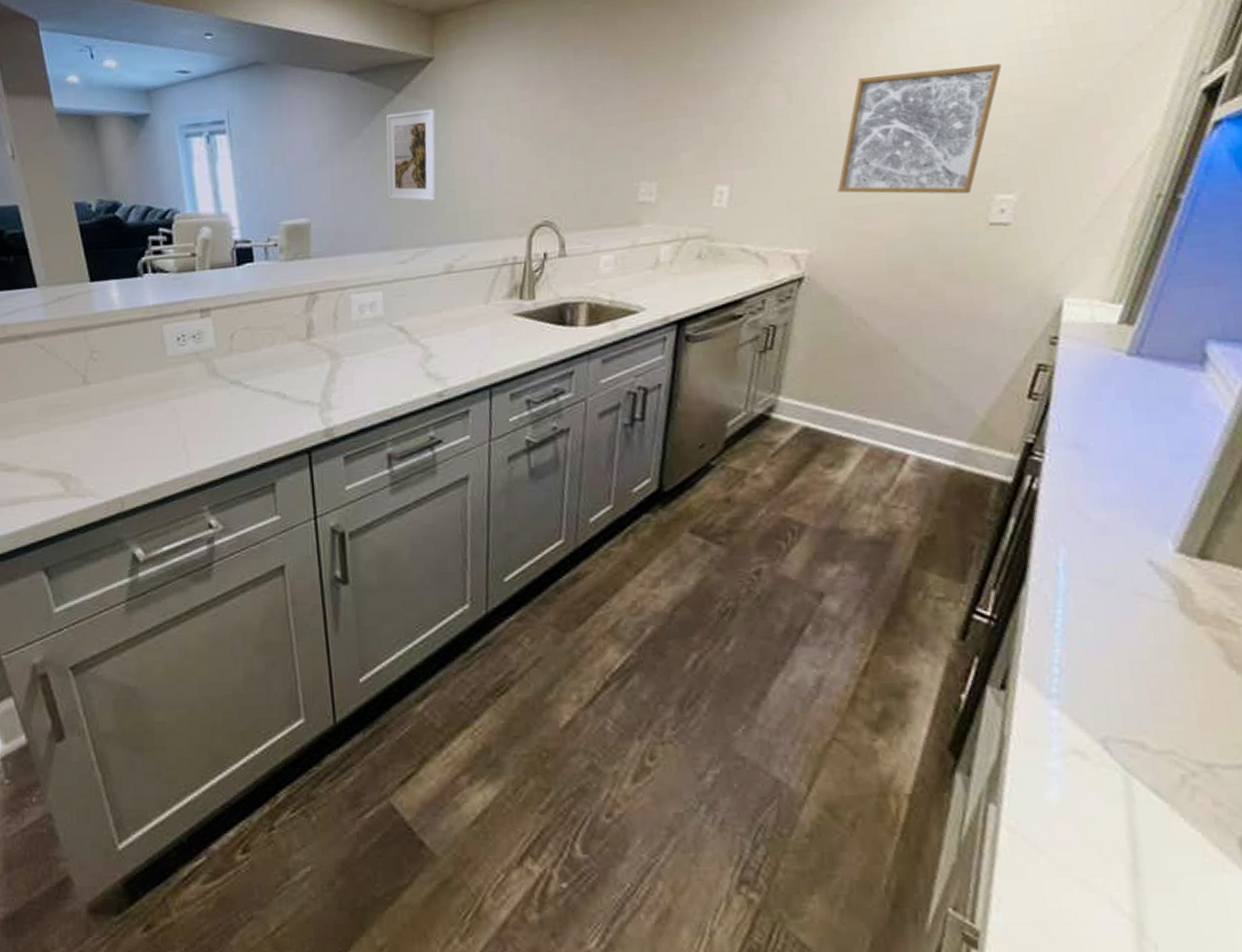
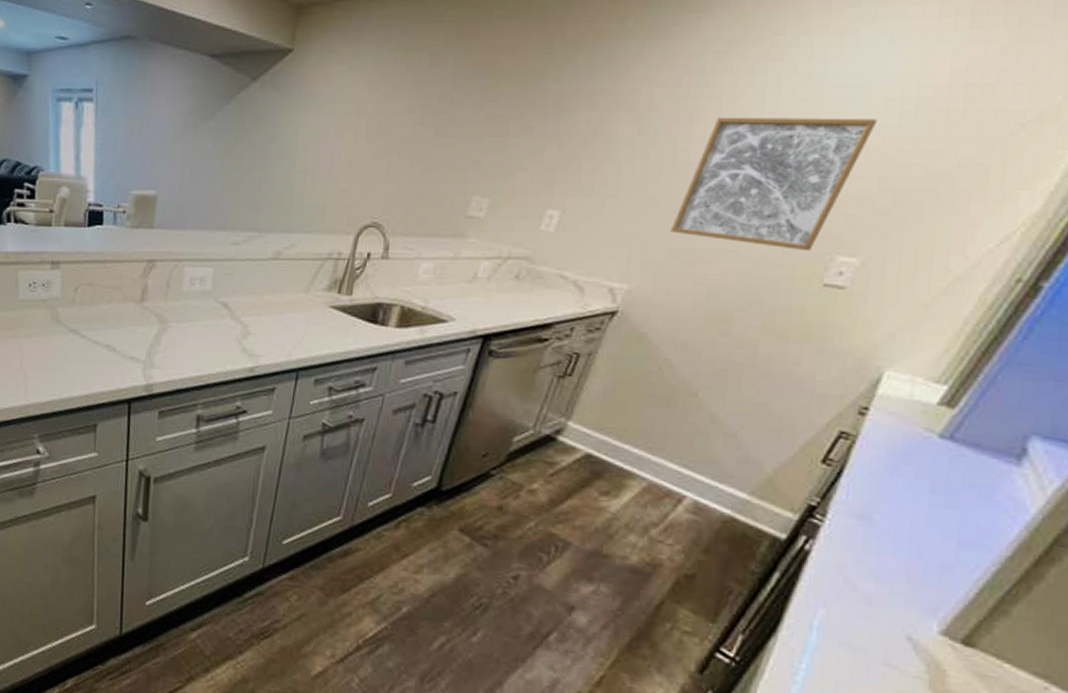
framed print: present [385,108,436,201] -> none [232,99,286,189]

